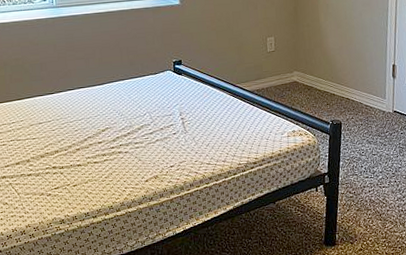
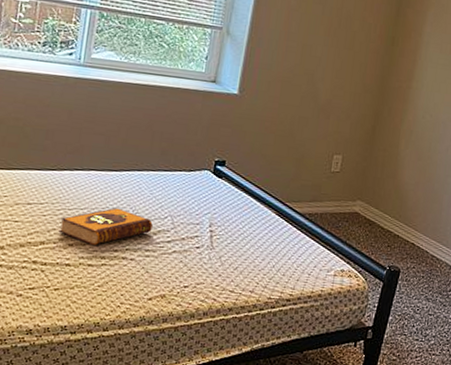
hardback book: none [66,114,136,147] -> present [58,207,153,246]

